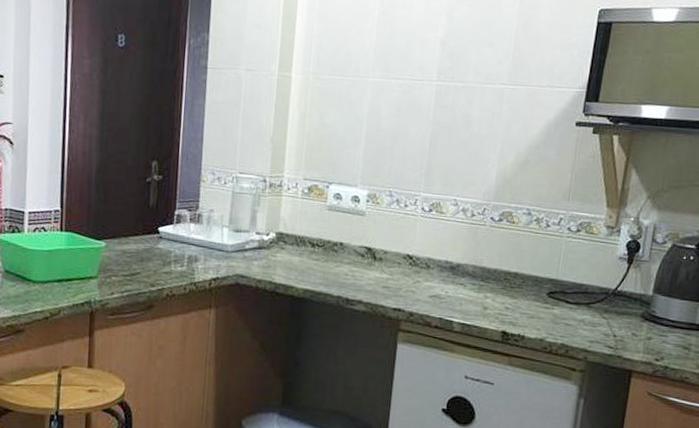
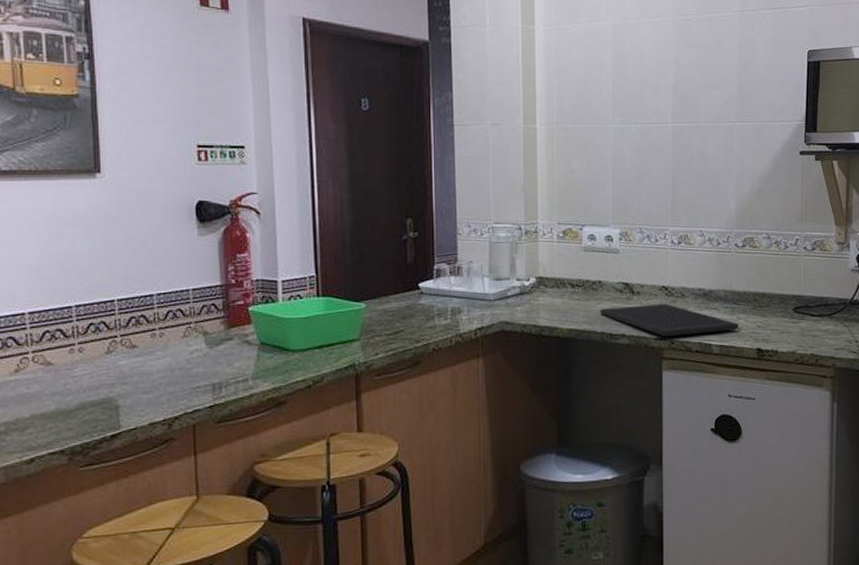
cutting board: none [338,271,485,309] -> present [600,303,739,337]

